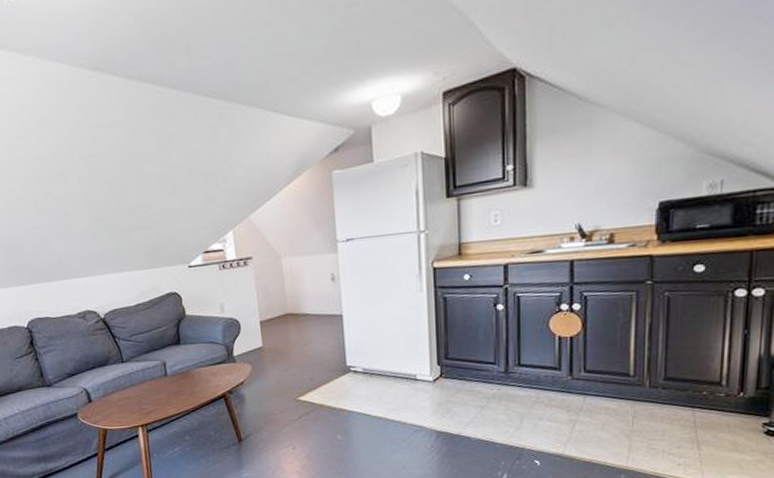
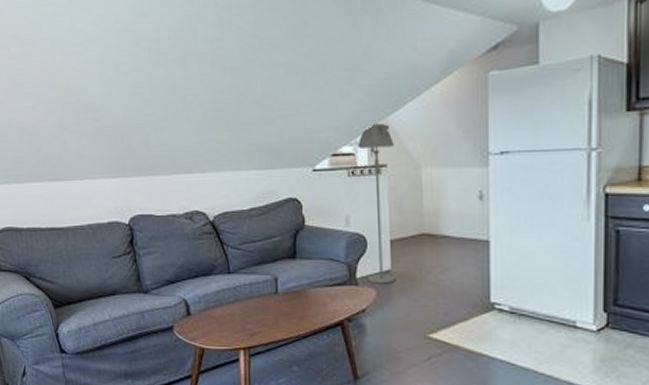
floor lamp: none [225,222,268,360] -> present [357,124,396,284]

